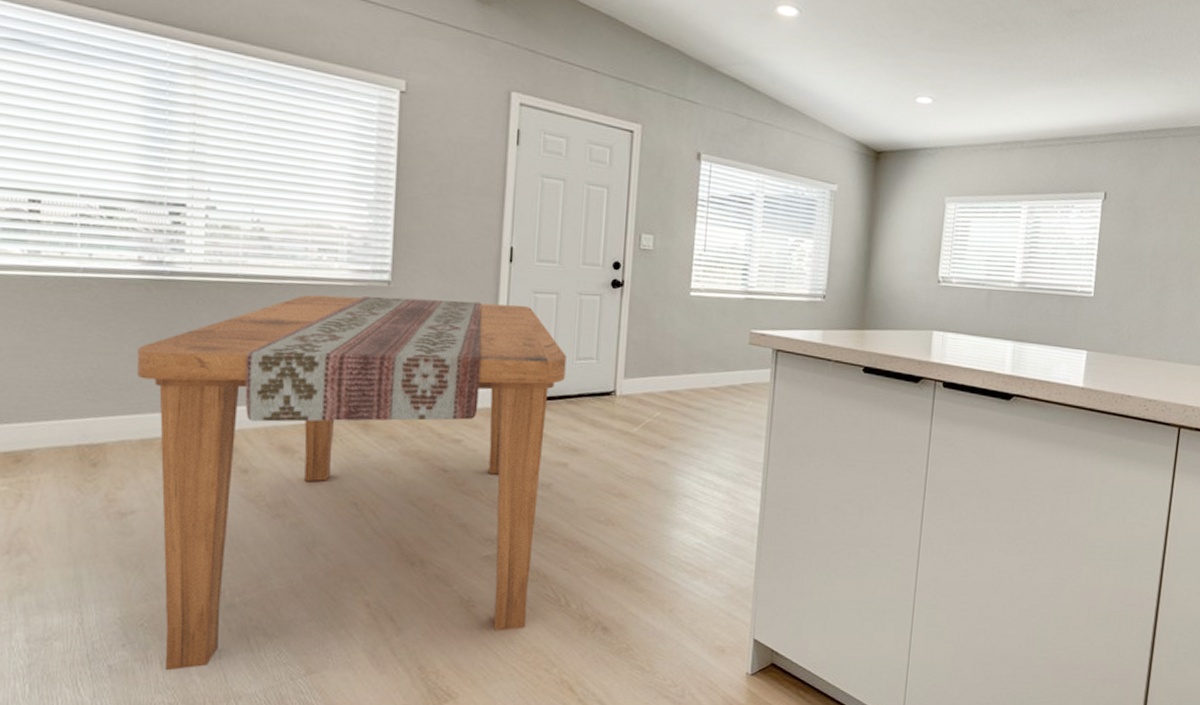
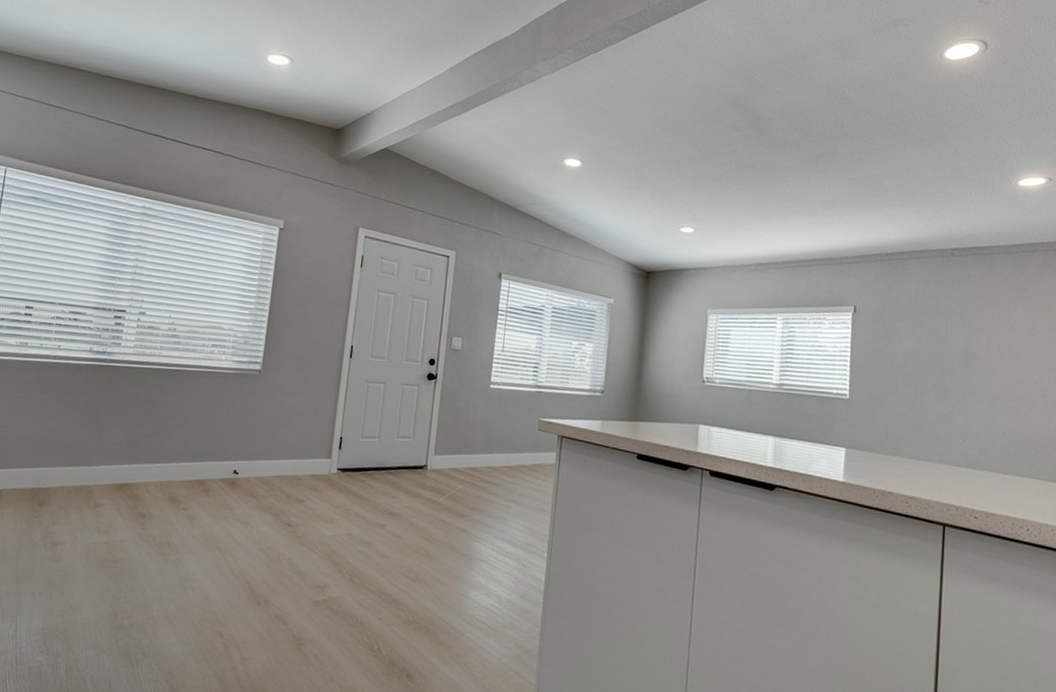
dining table: present [138,294,567,671] -> none [68,379,389,677]

